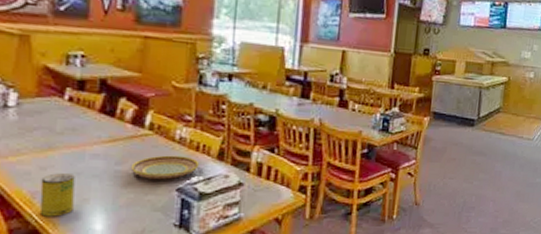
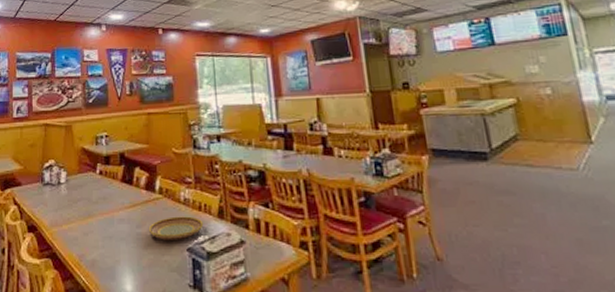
beverage can: present [39,173,75,217] -> none [85,238,109,278]

